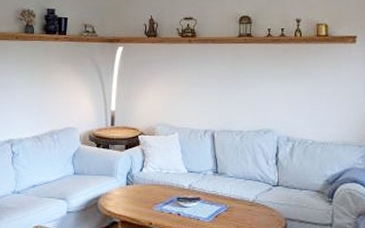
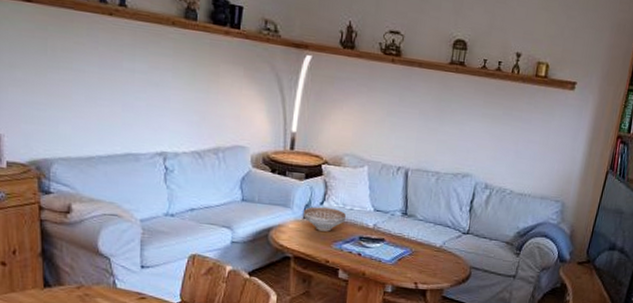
decorative bowl: none [126,174,164,195] -> present [303,206,347,232]

